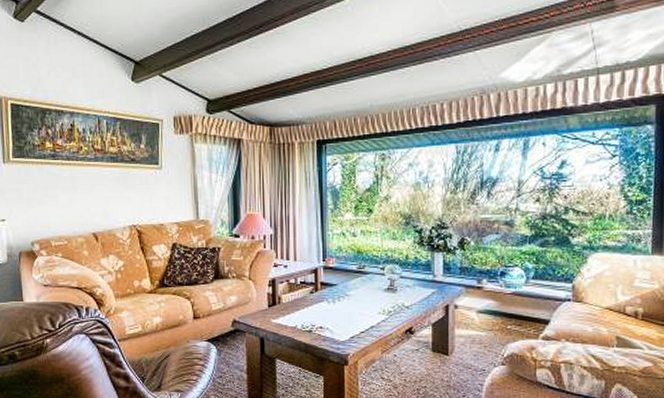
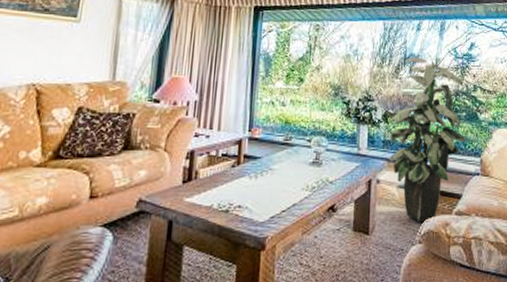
indoor plant: none [461,181,556,346] -> present [385,57,467,222]

